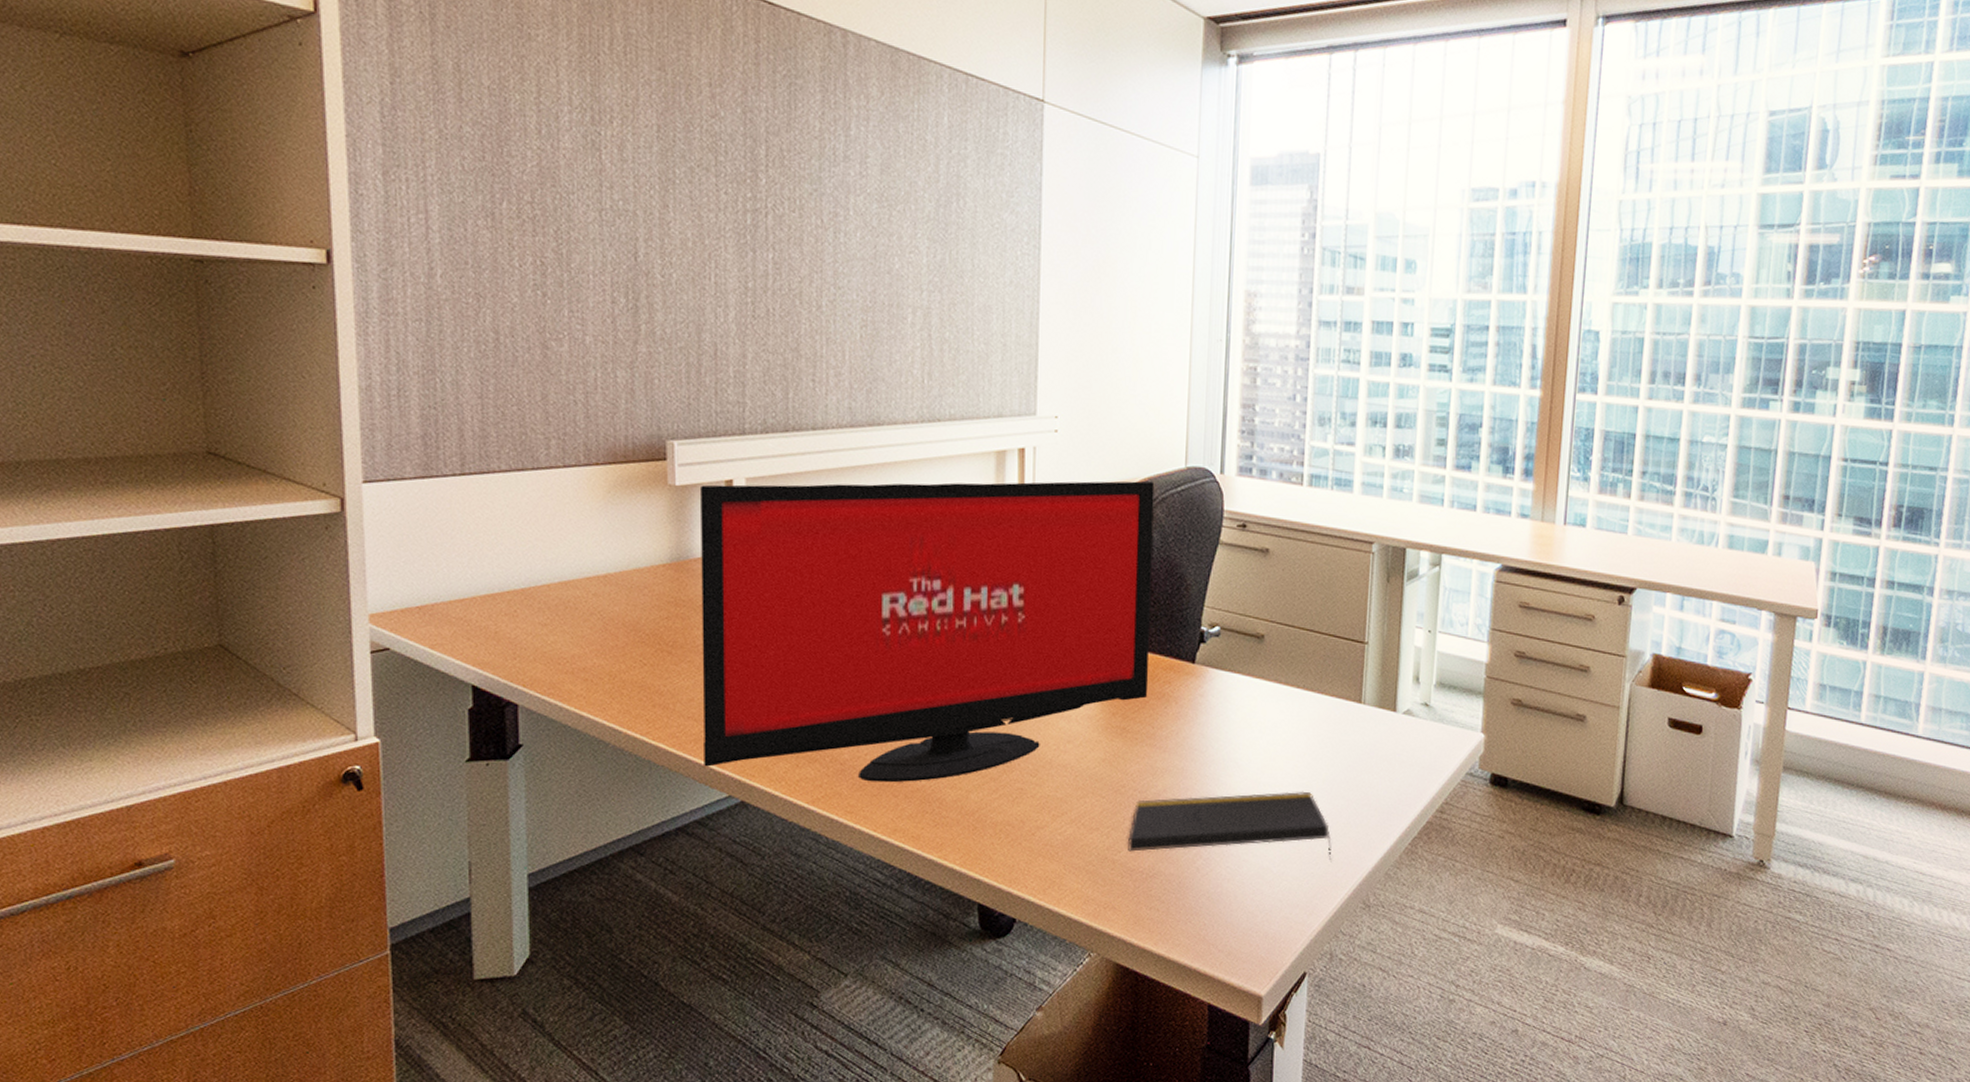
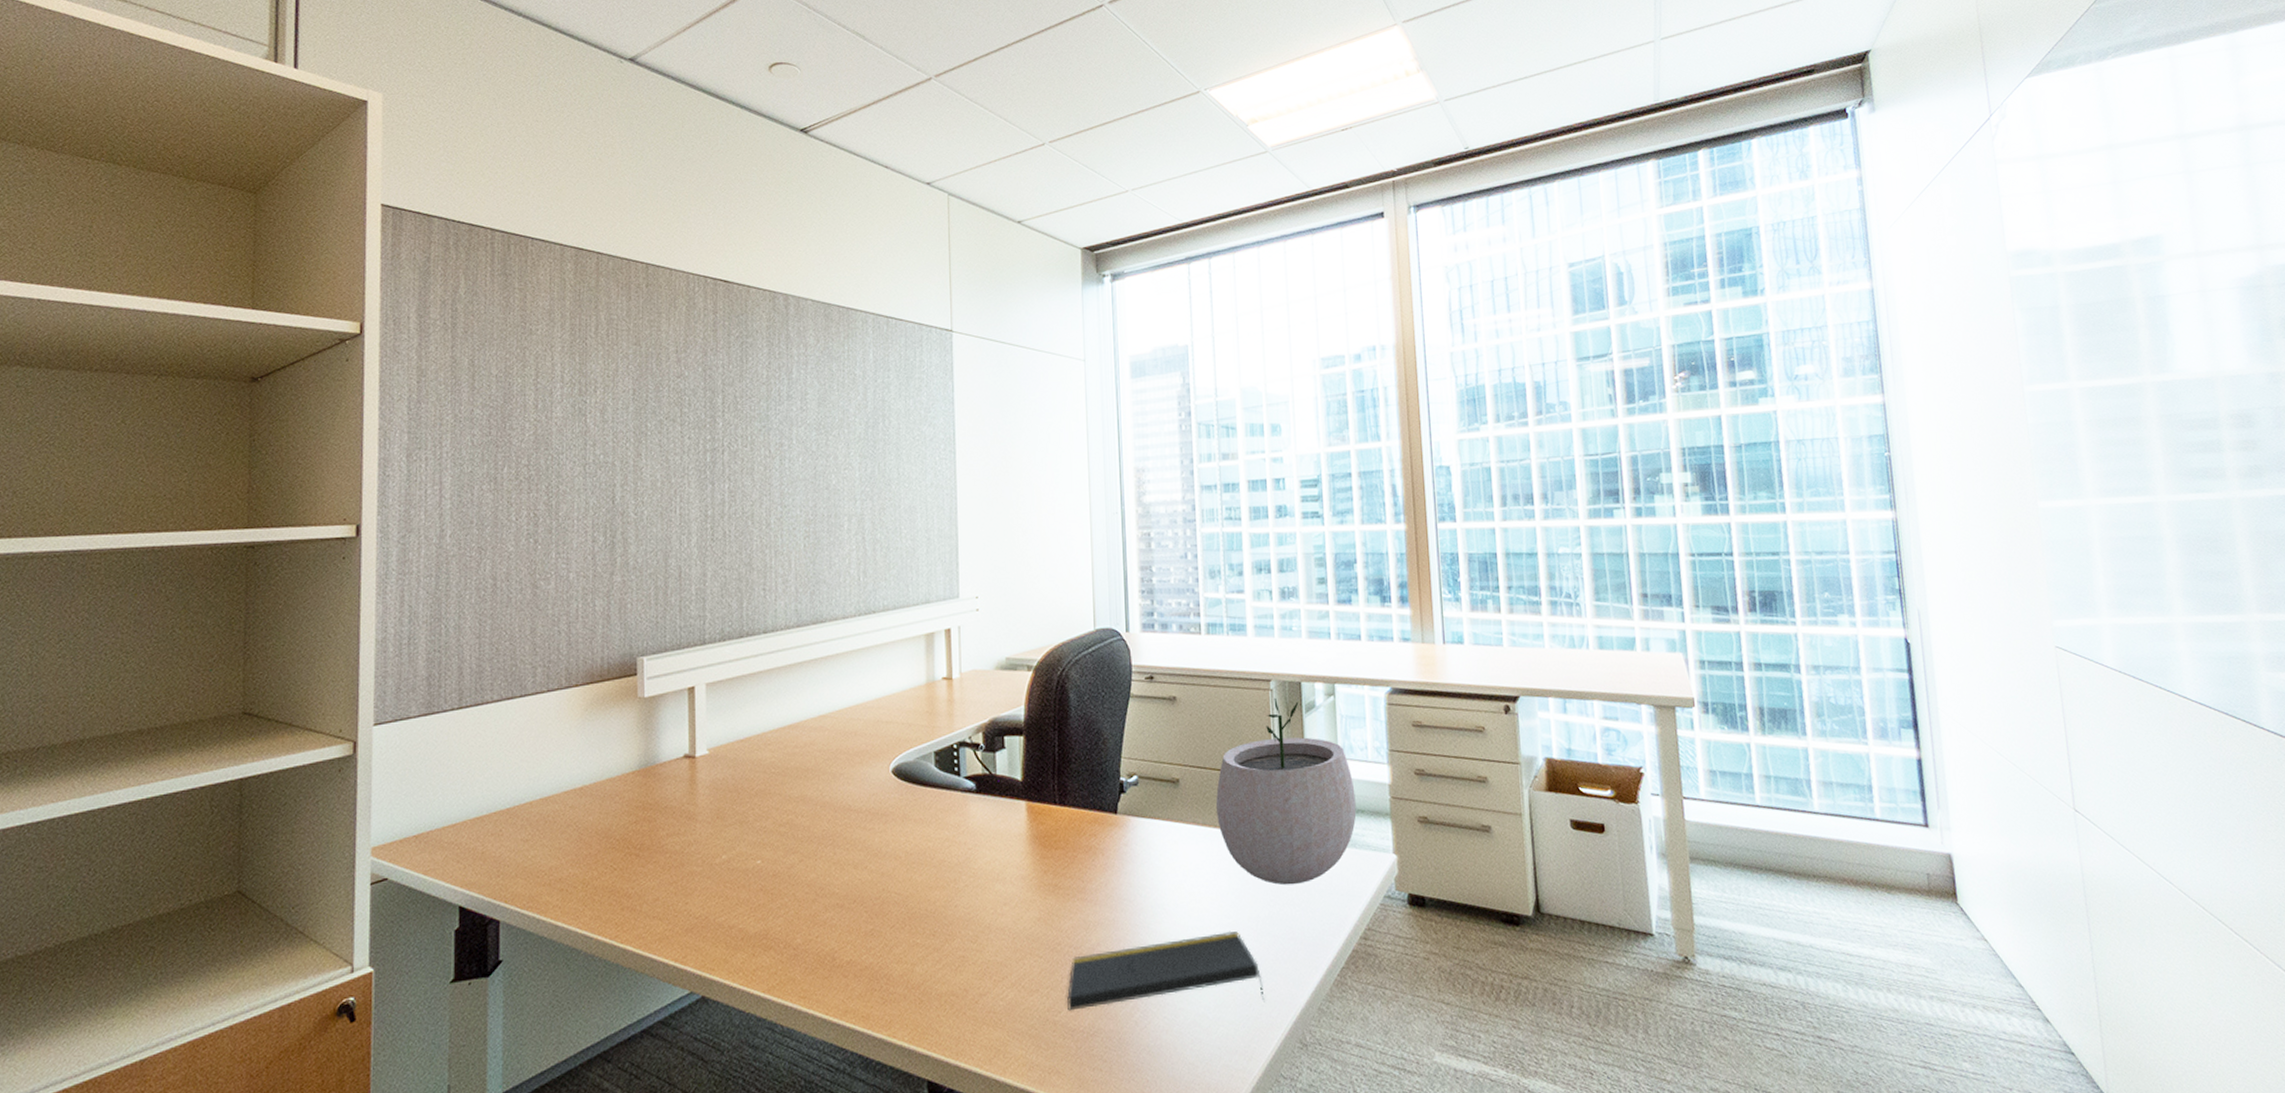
computer monitor: present [699,481,1155,783] -> none [665,646,1076,965]
plant pot: none [1300,561,1450,753] -> present [1215,697,1357,885]

